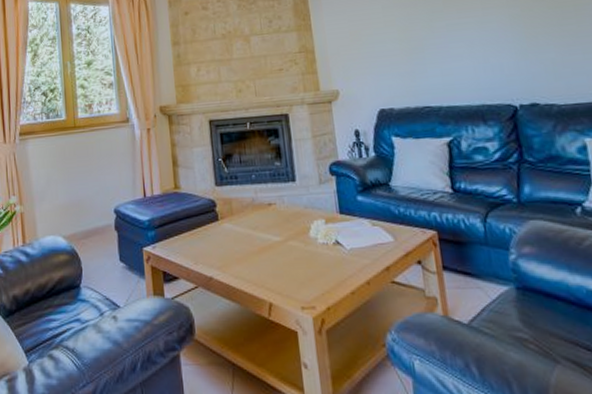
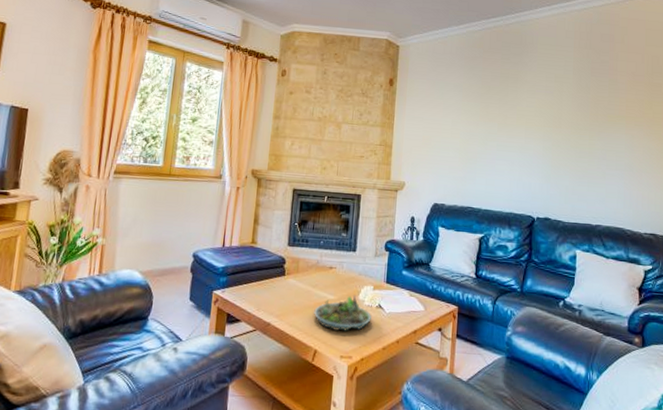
succulent planter: none [260,233,330,278] -> present [314,295,371,331]

